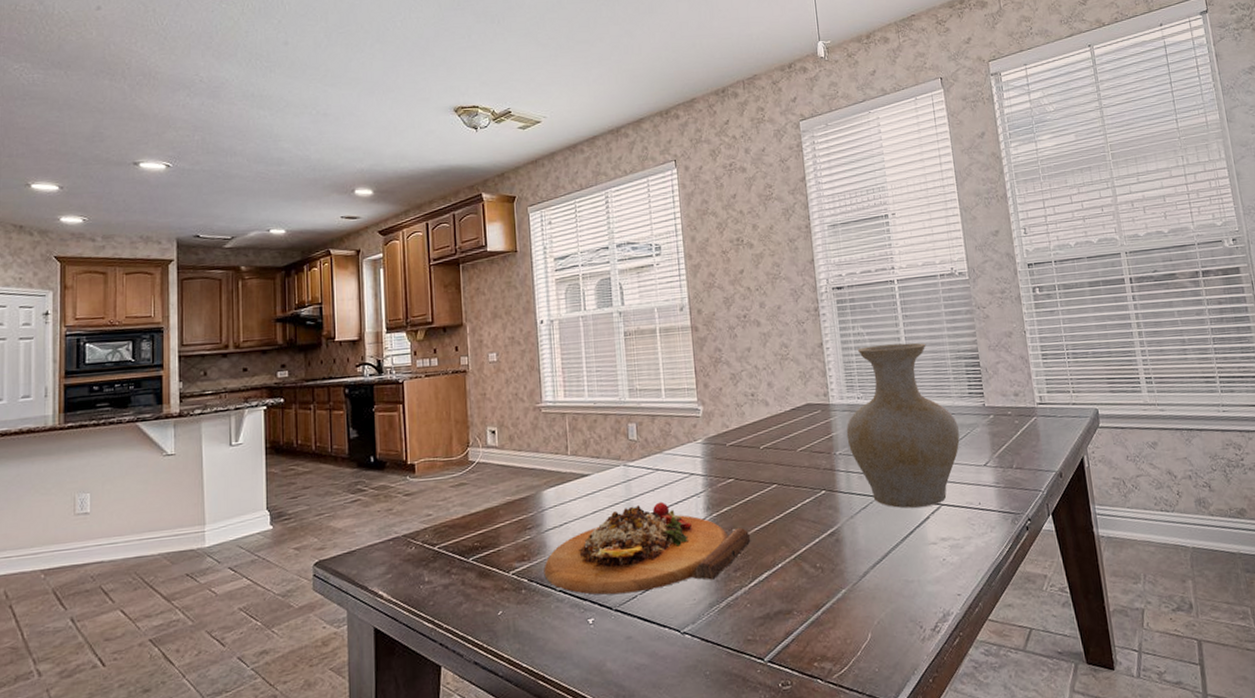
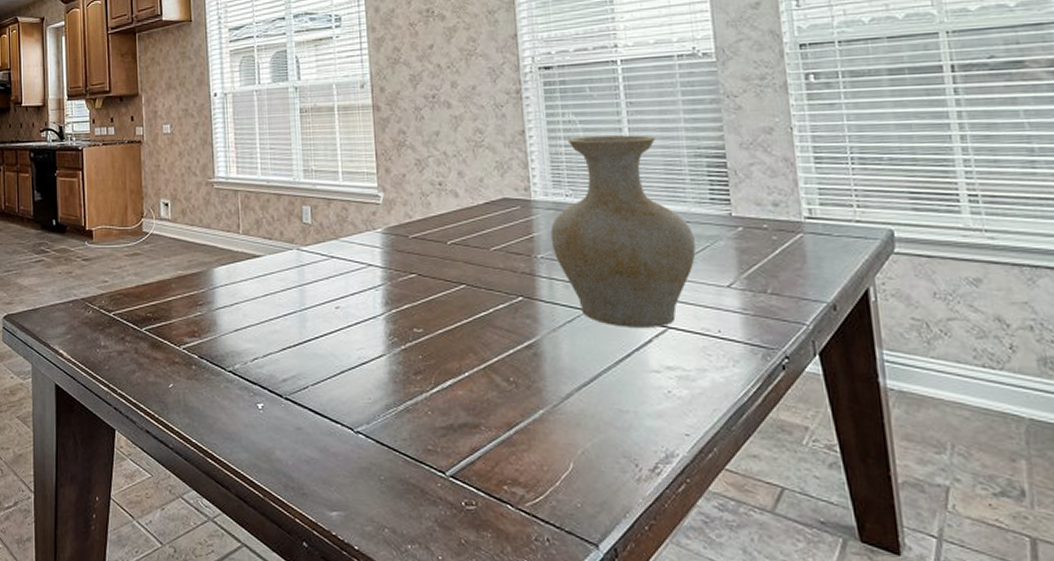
cutting board: present [544,501,752,595] -> none [214,291,436,383]

